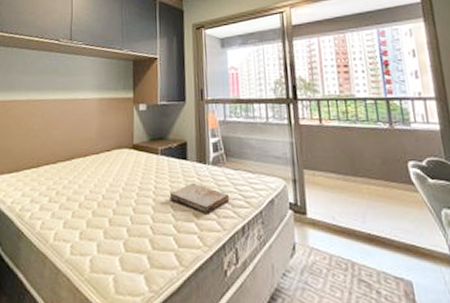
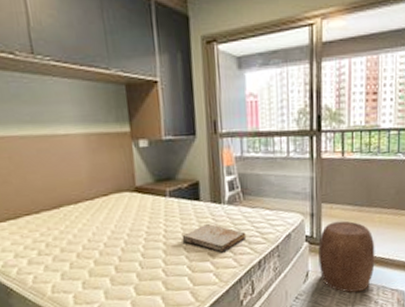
stool: none [303,189,370,275] -> present [318,220,375,293]

